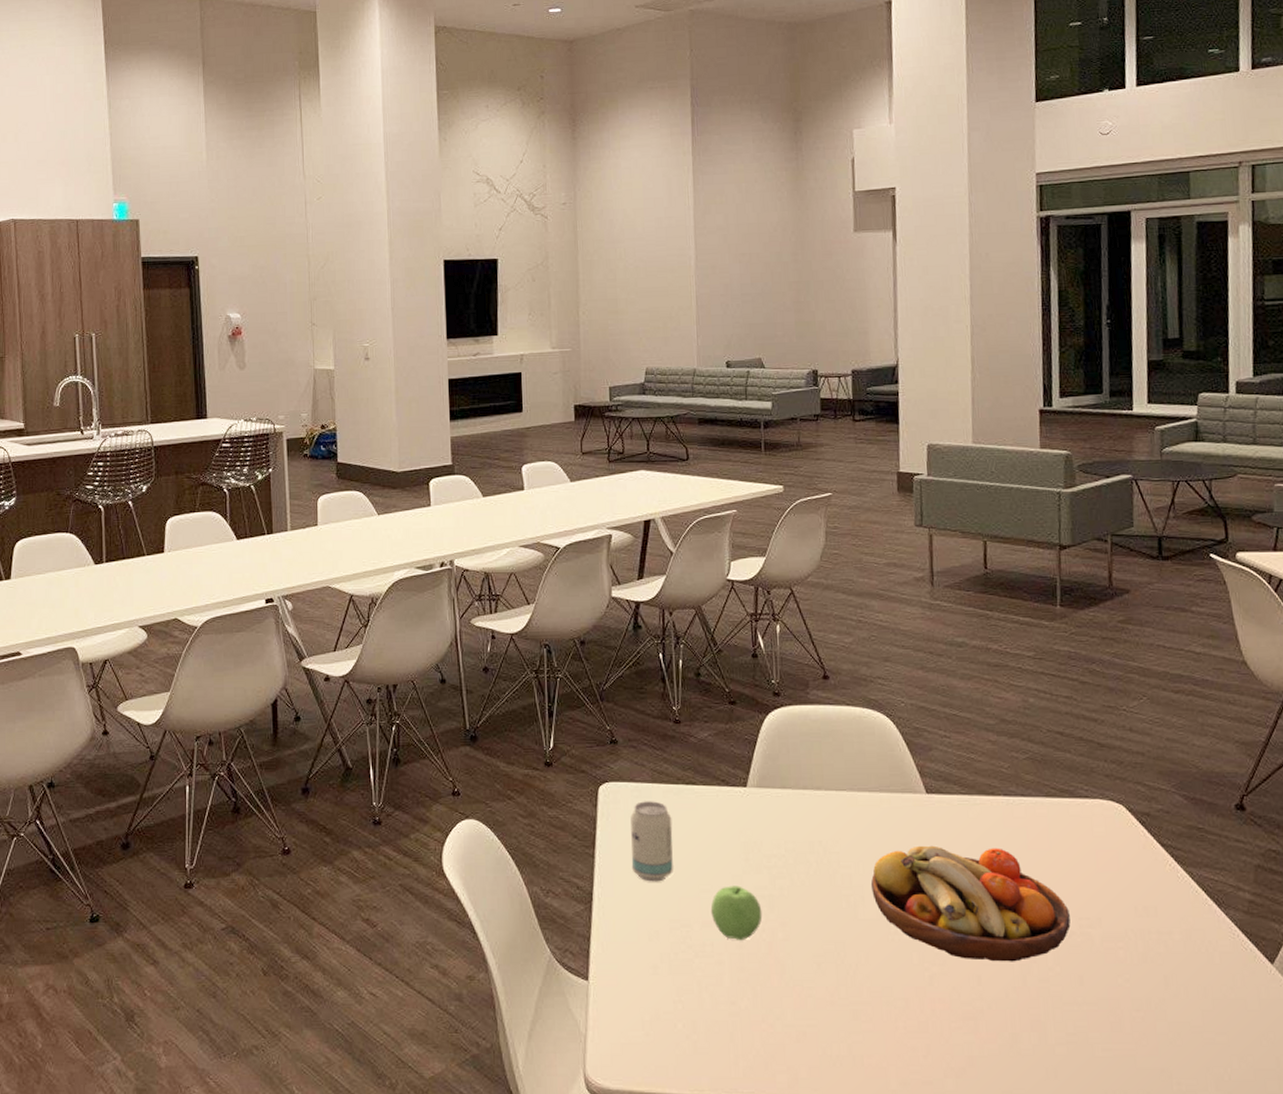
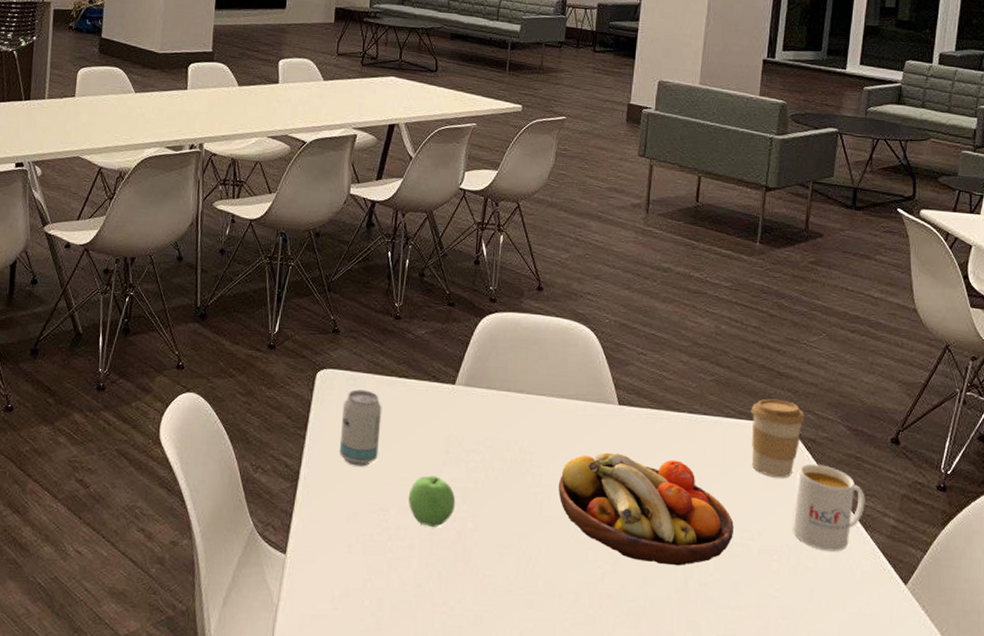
coffee cup: none [1073,773,1136,858] -> present [751,398,805,478]
mug: none [1135,839,1215,933] -> present [793,463,865,552]

